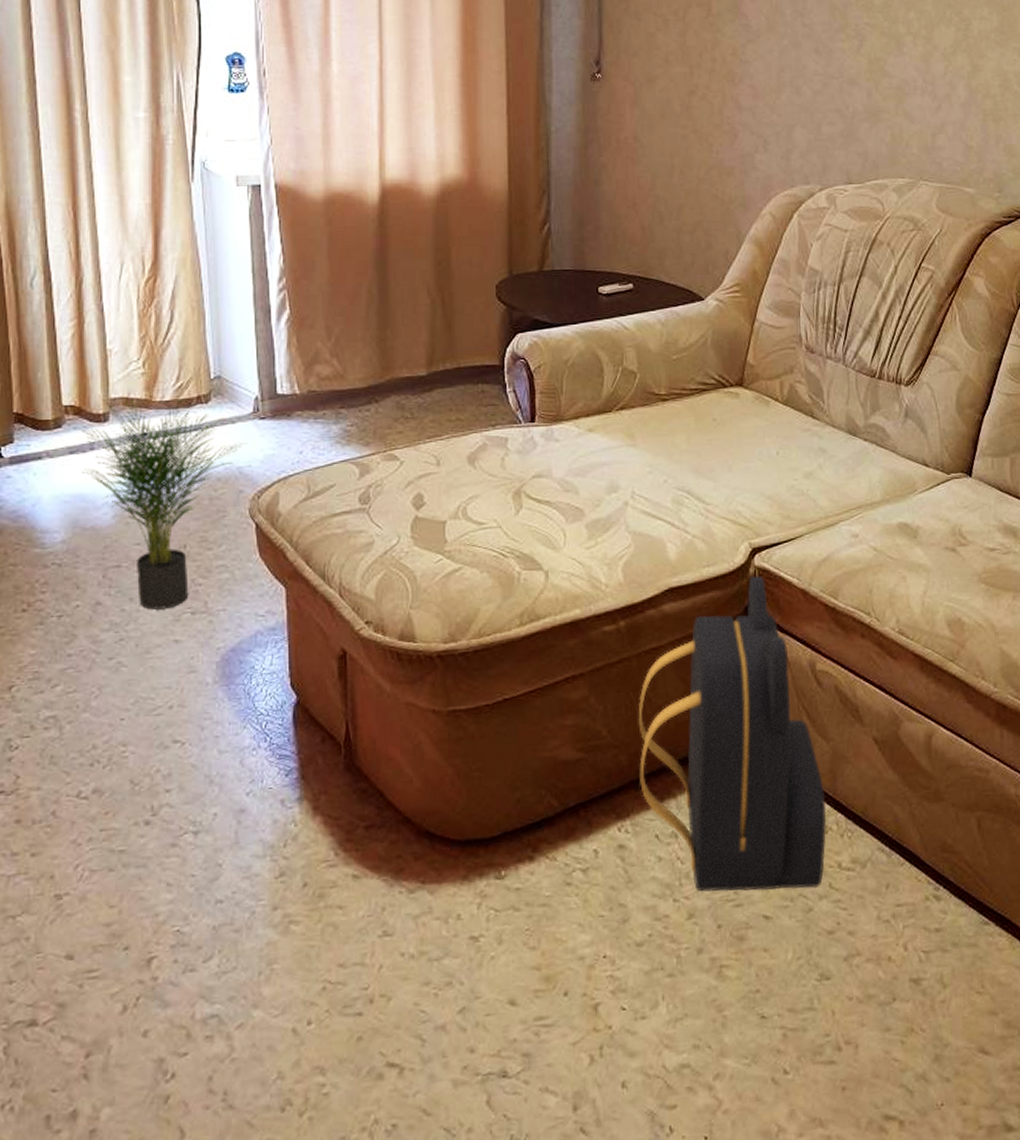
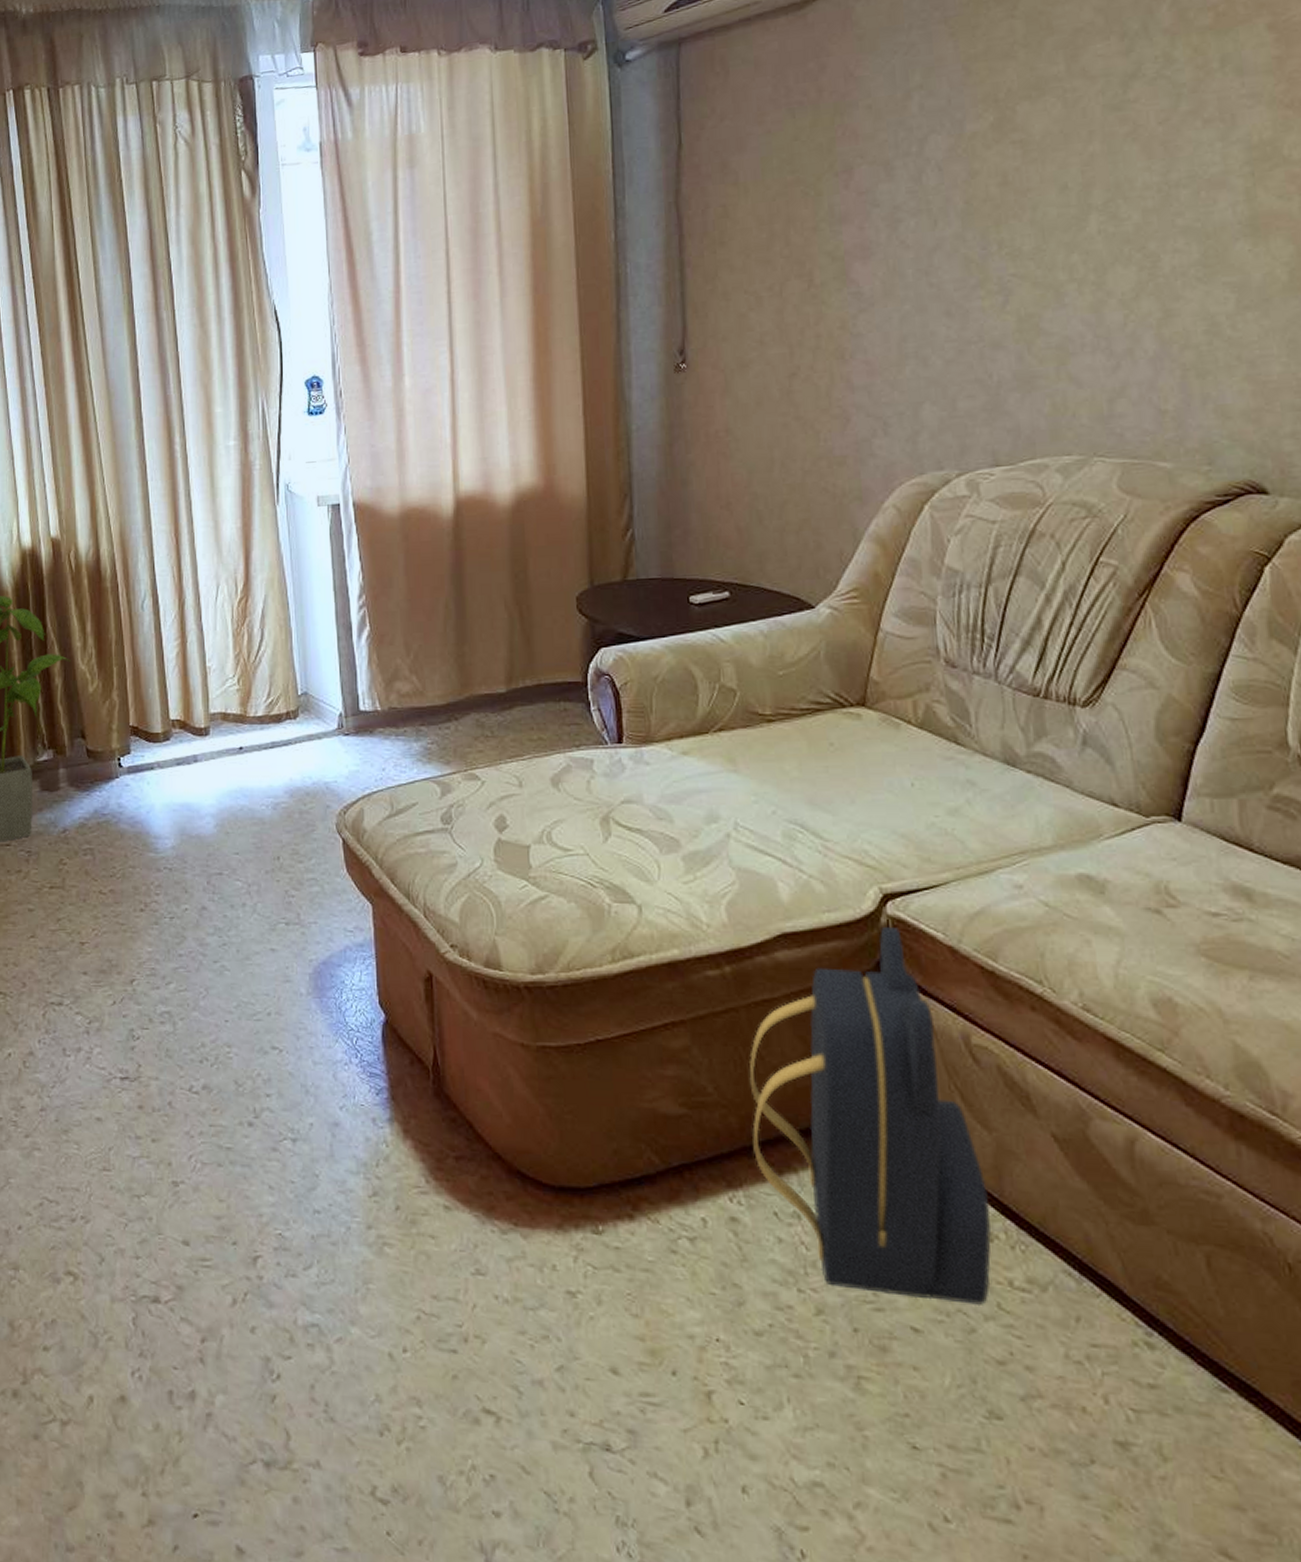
potted plant: present [77,397,247,610] -> none [182,712,332,918]

